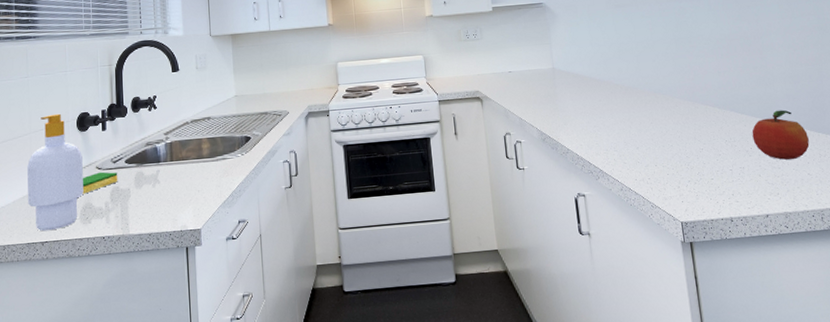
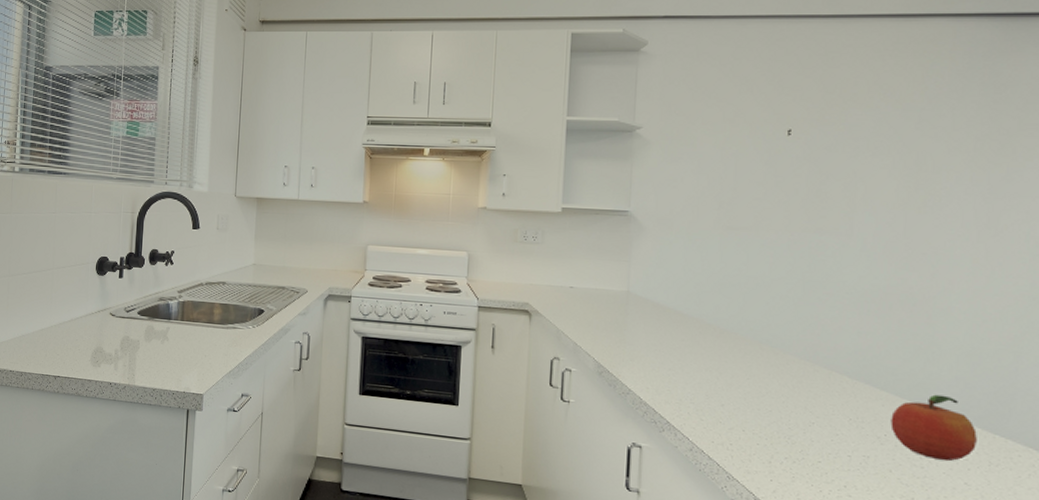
soap bottle: present [27,113,84,232] -> none [46,253,98,367]
dish sponge: present [82,171,118,194] -> none [95,318,130,338]

